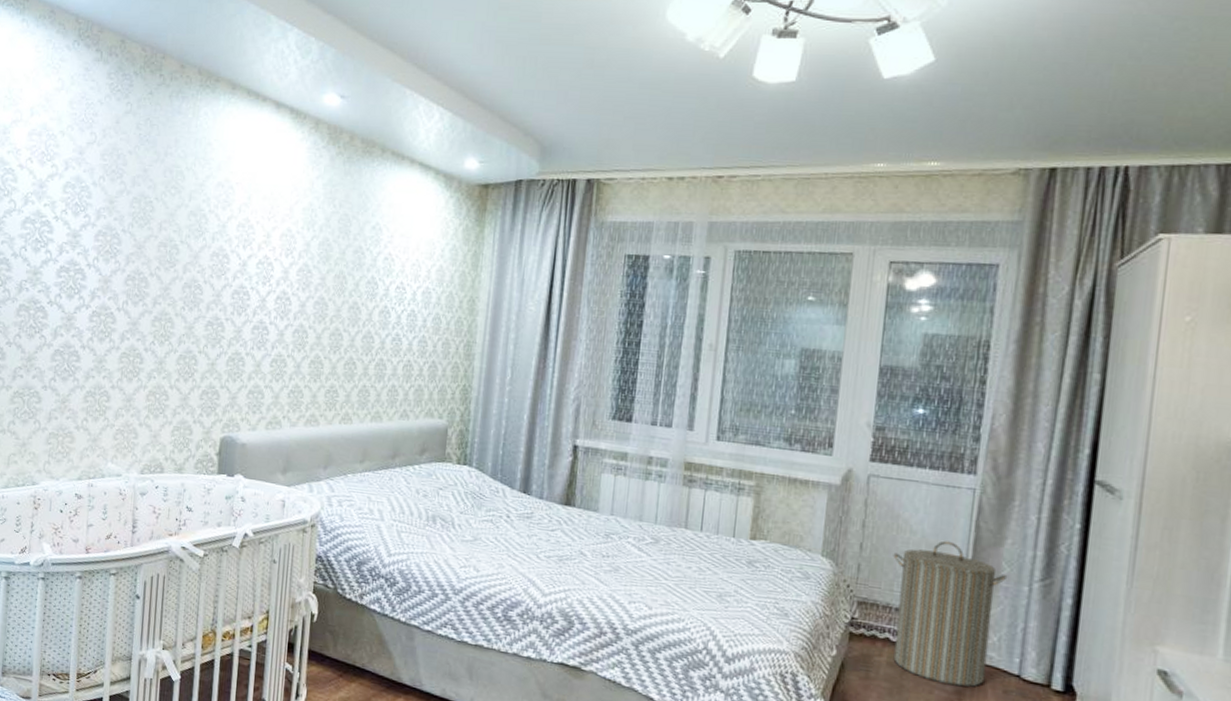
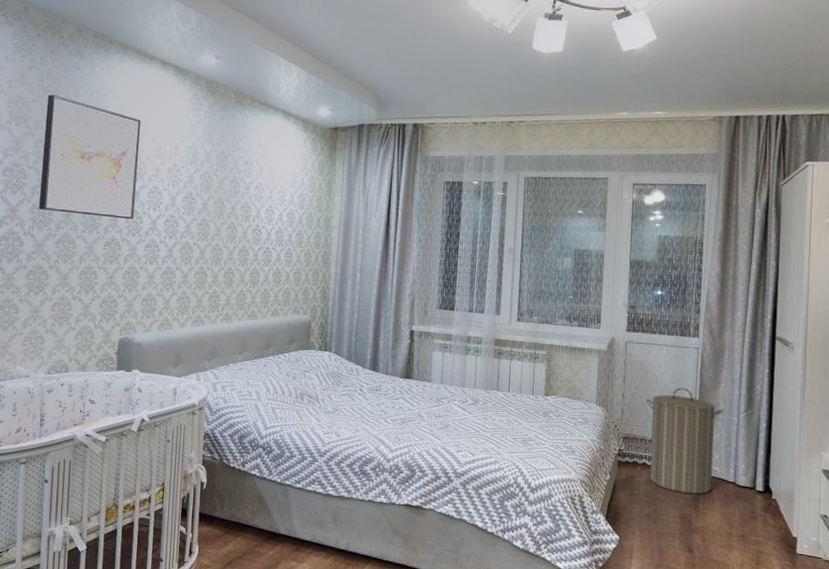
wall art: none [134,144,251,295] -> present [39,94,142,219]

